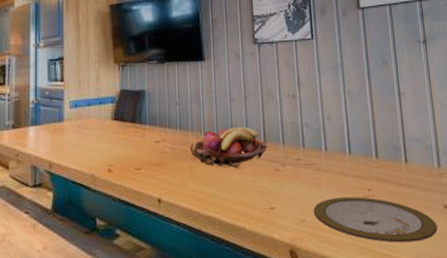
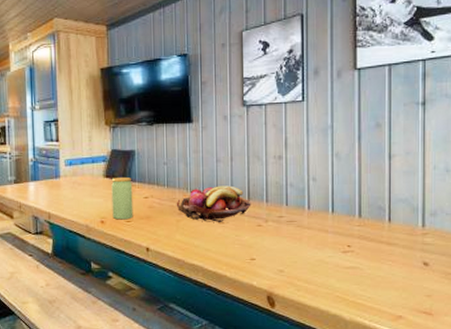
jar: none [120,119,144,168] -> present [111,176,133,220]
plate: present [313,196,438,243] -> none [292,252,414,294]

